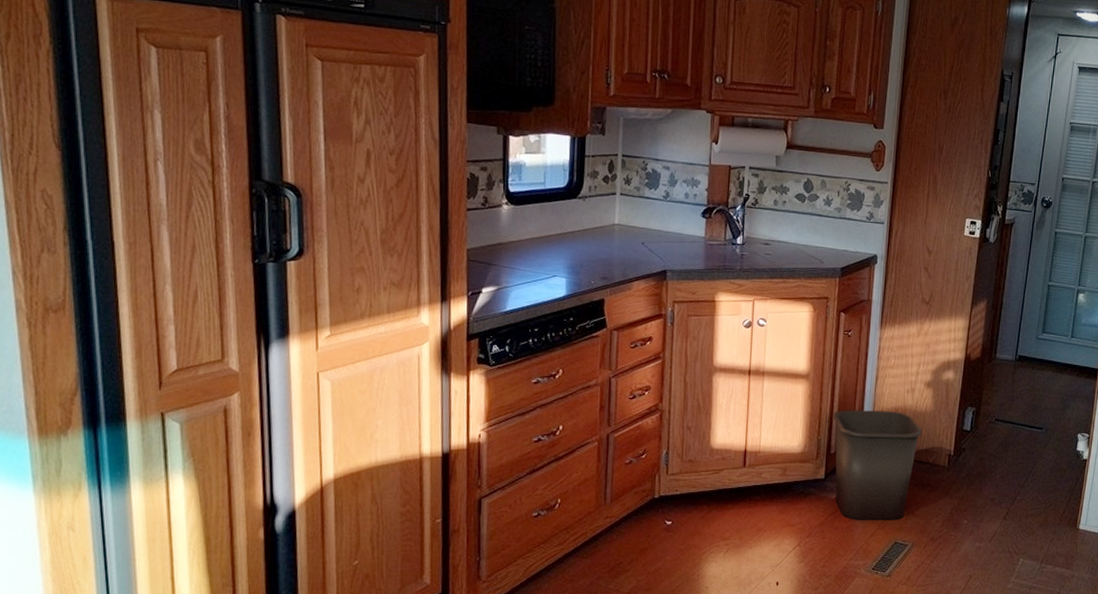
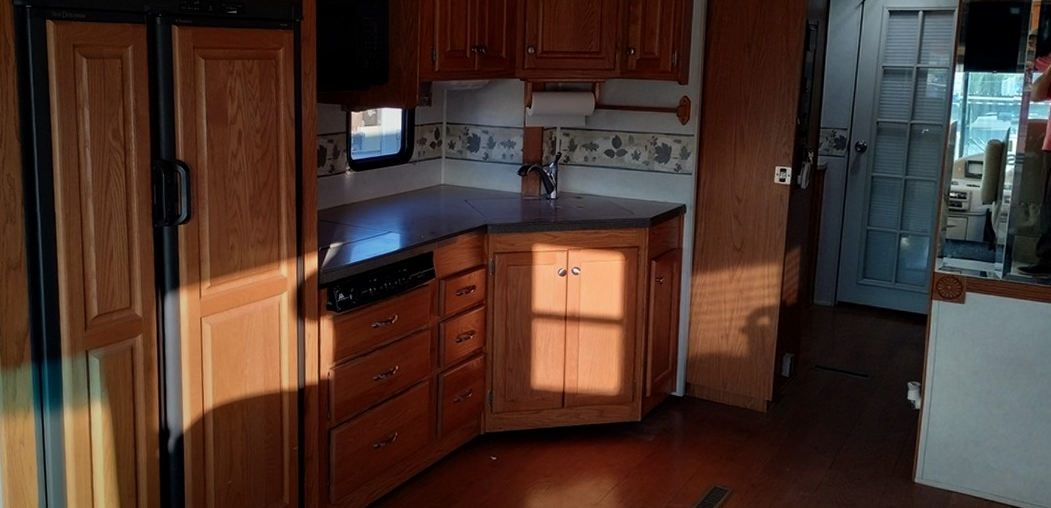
waste bin: present [833,409,922,521] -> none [647,354,738,465]

